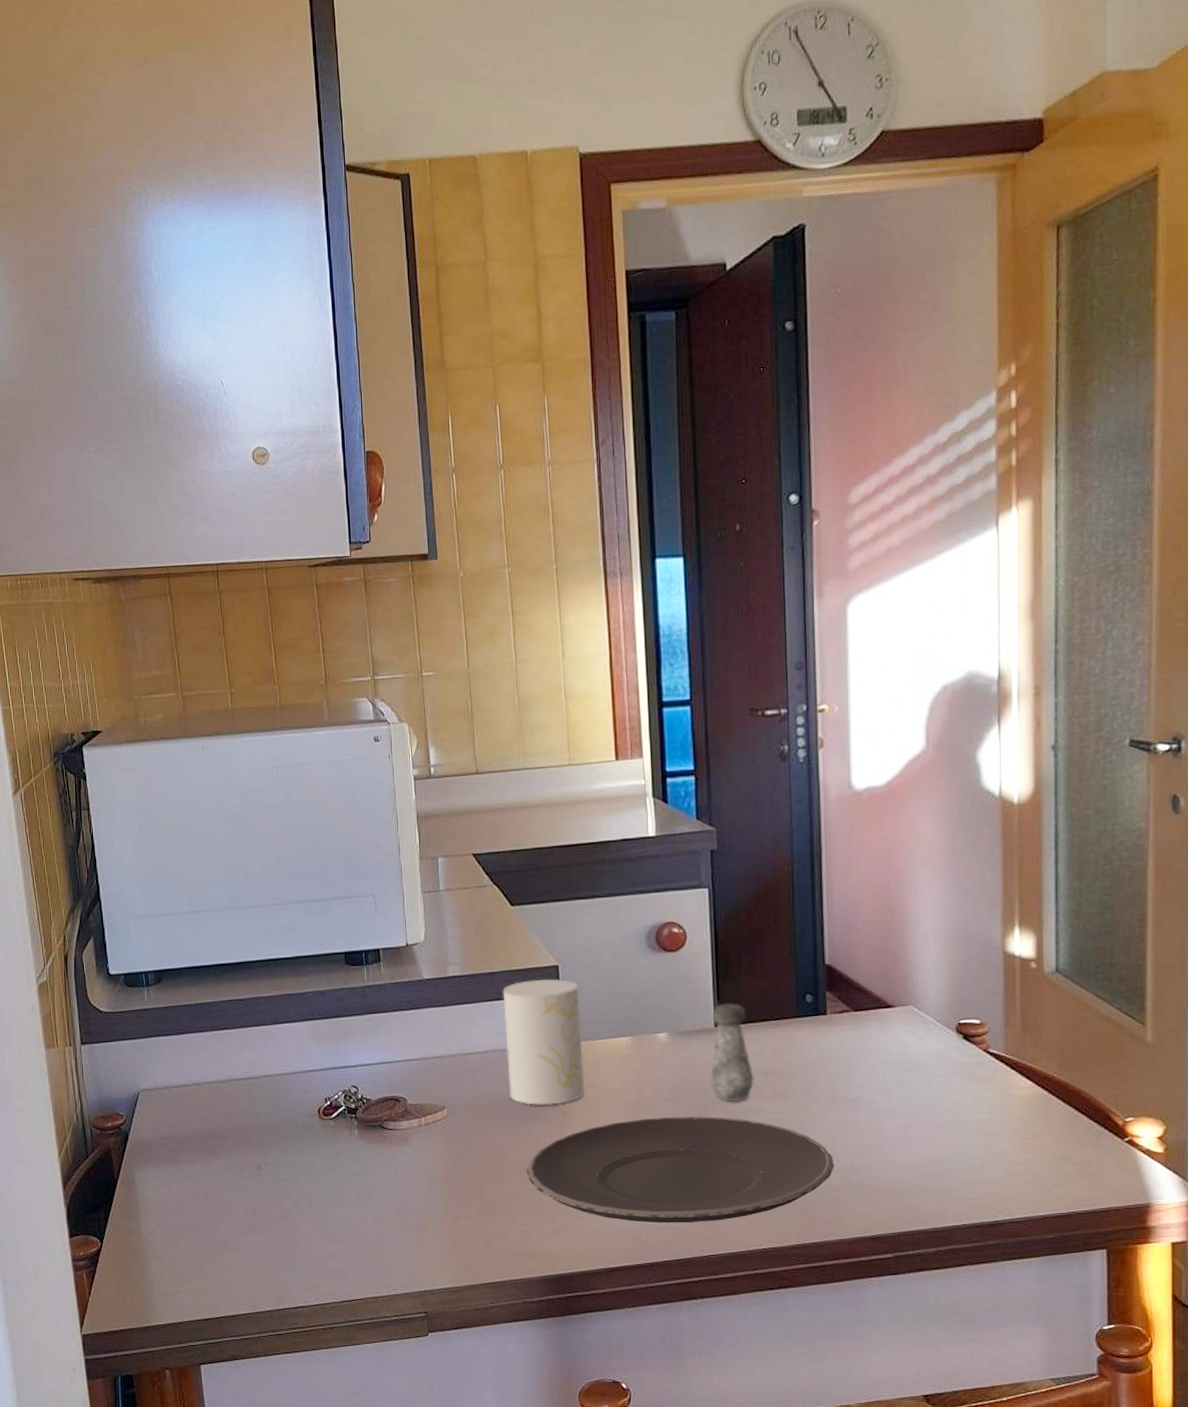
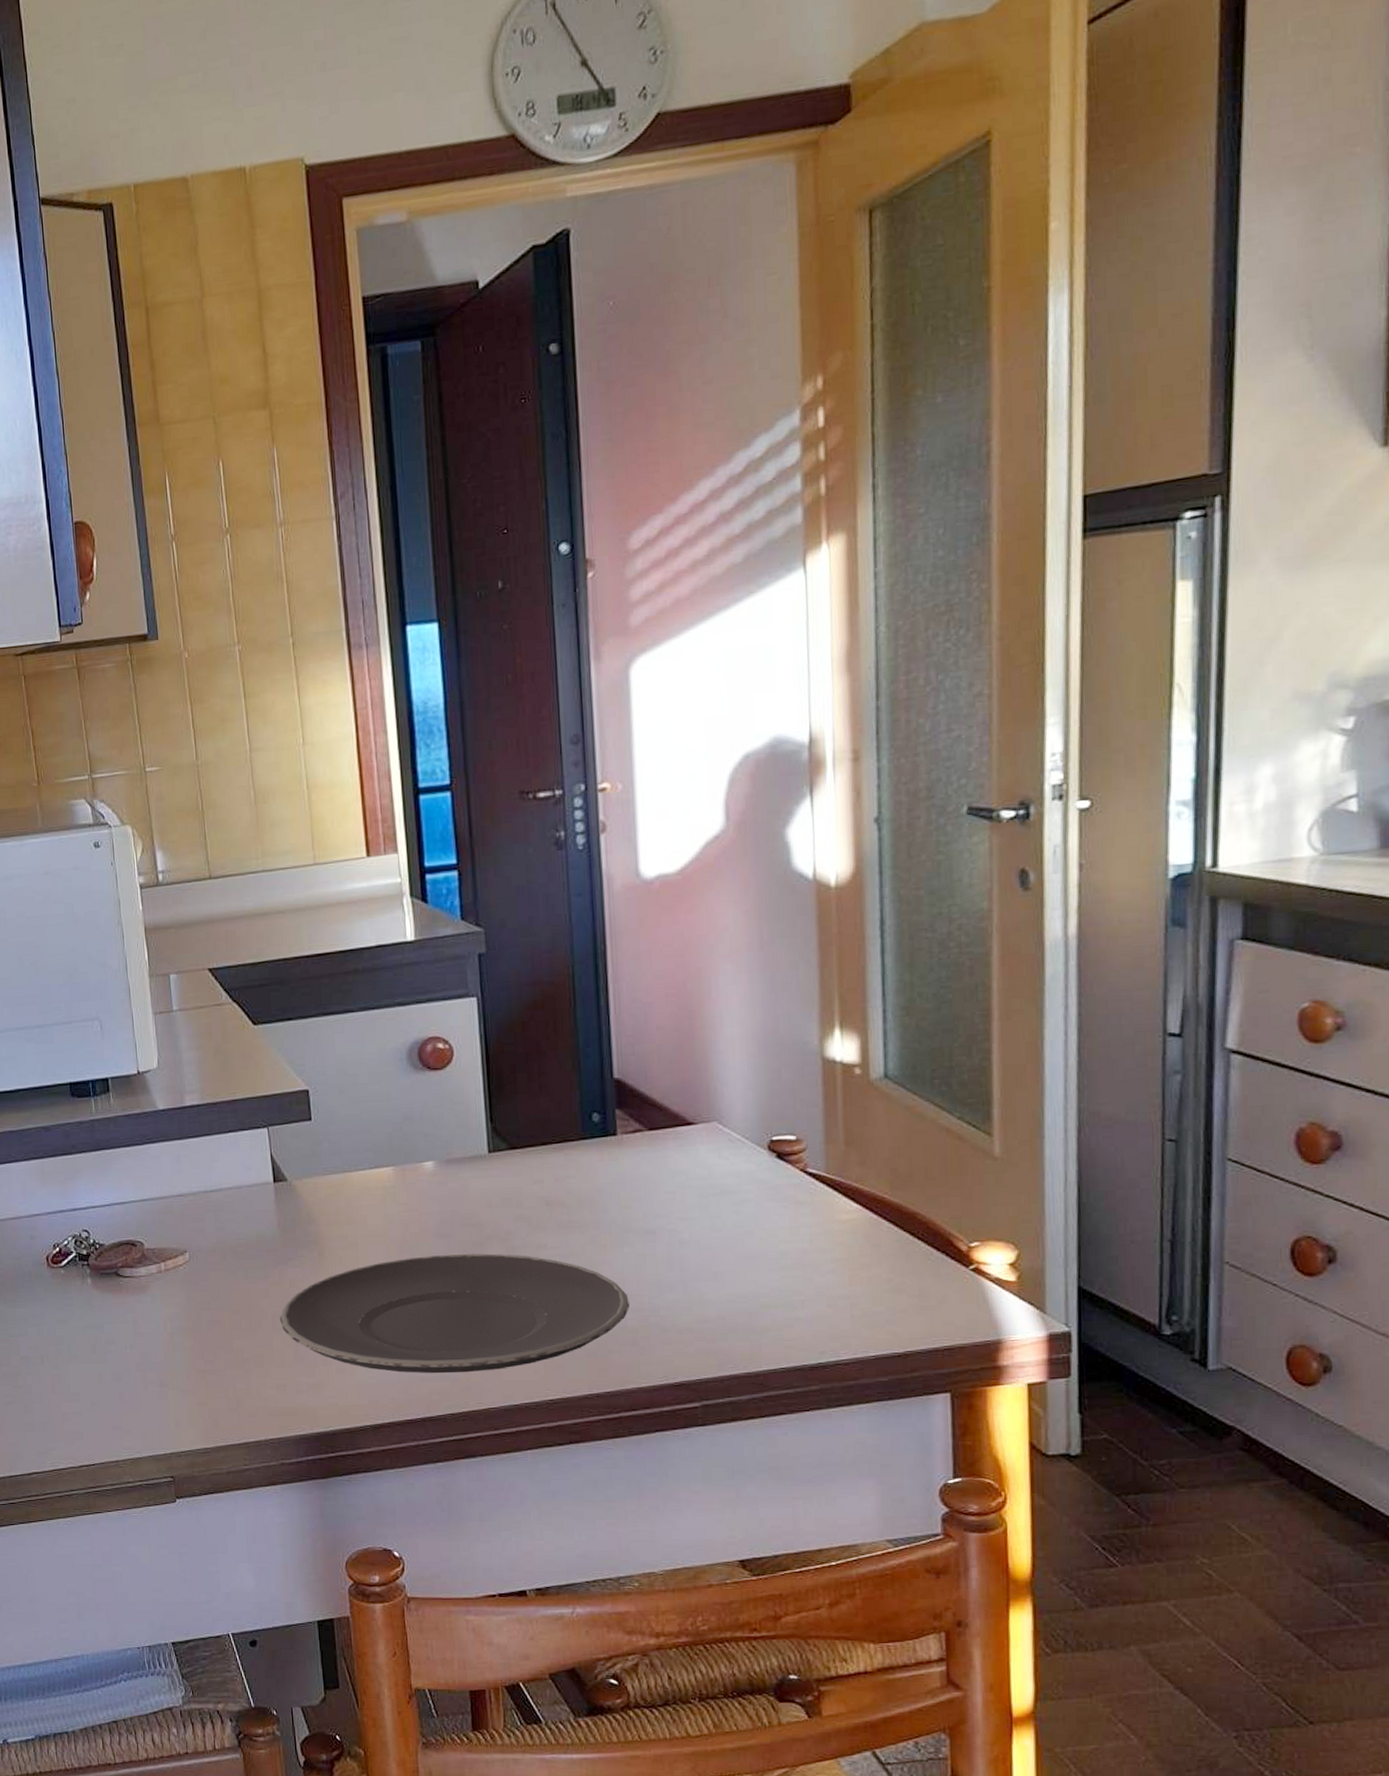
cup: present [503,978,584,1105] -> none [247,1104,342,1246]
salt shaker: present [710,1003,754,1103] -> none [484,1126,535,1237]

